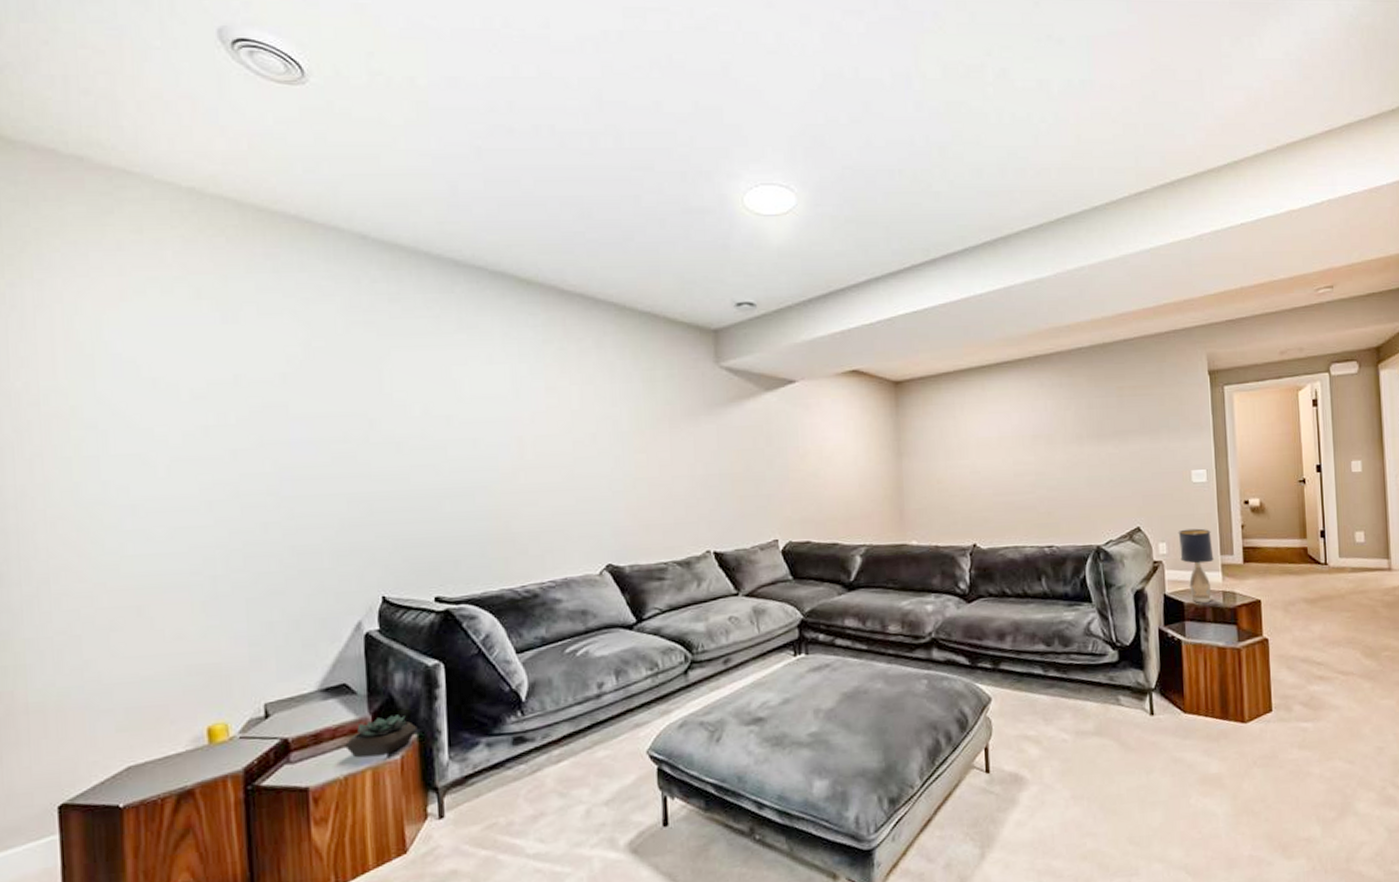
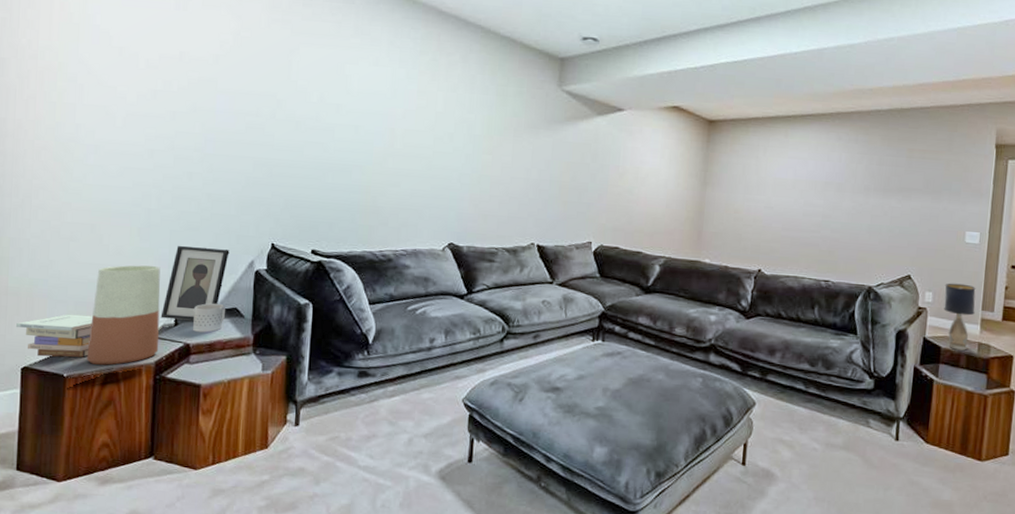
books: none [45,723,153,788] -> present [16,314,94,358]
vase: none [148,646,247,786] -> present [87,265,161,365]
picture frame: none [245,612,328,712] -> present [160,245,230,321]
mug: none [289,681,332,722] -> present [192,303,226,333]
succulent plant: present [345,715,418,758] -> none [231,338,287,369]

